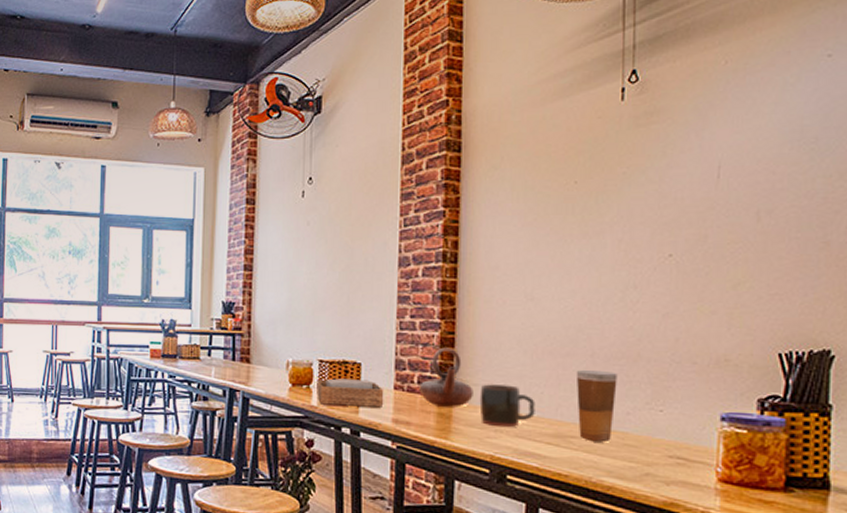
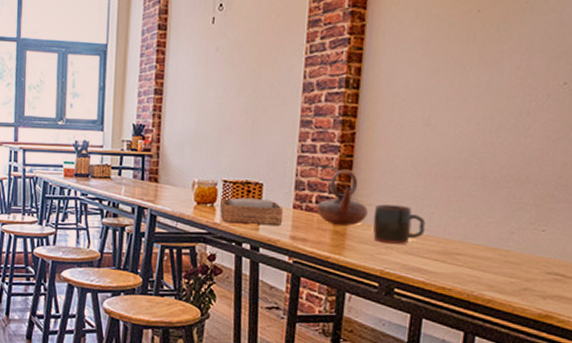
beverage cup: present [576,370,618,443] -> none [464,192,505,260]

